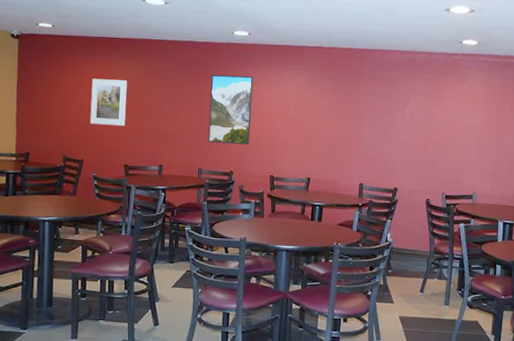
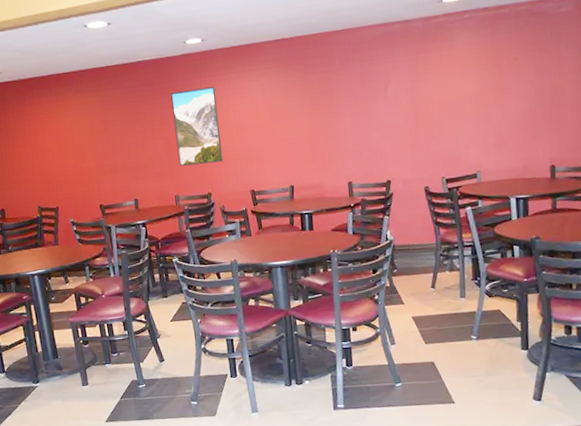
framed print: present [90,78,128,127] -> none [49,116,93,168]

